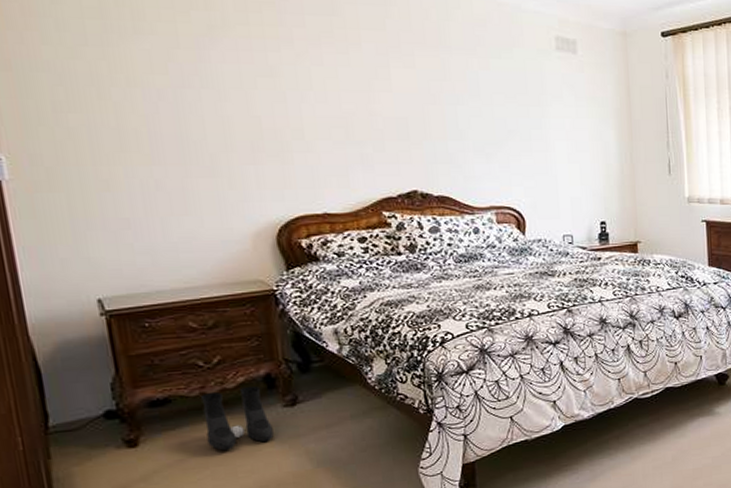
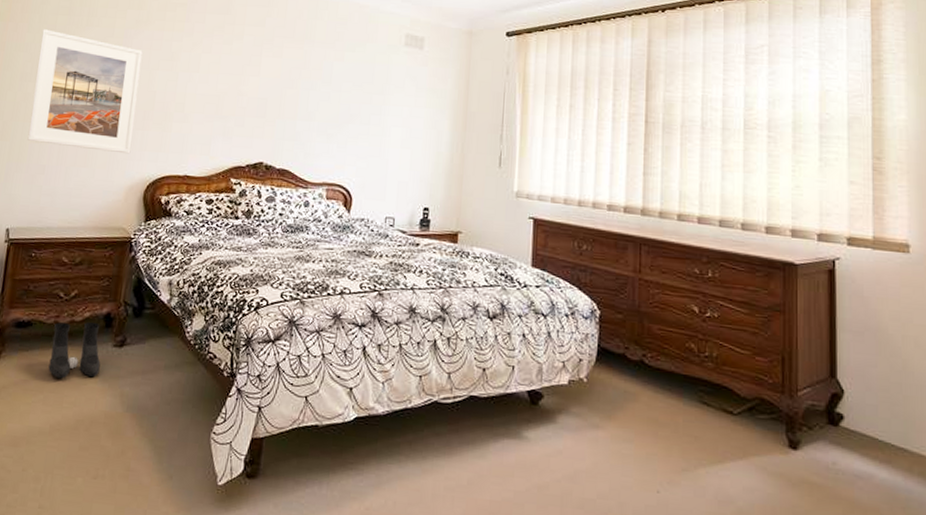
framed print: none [66,39,246,195] -> present [27,29,143,154]

